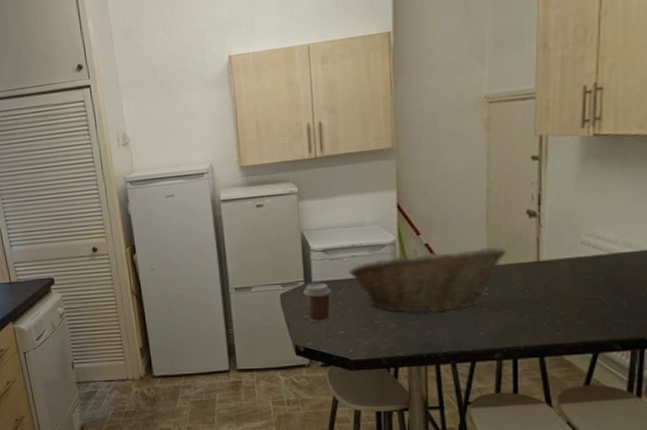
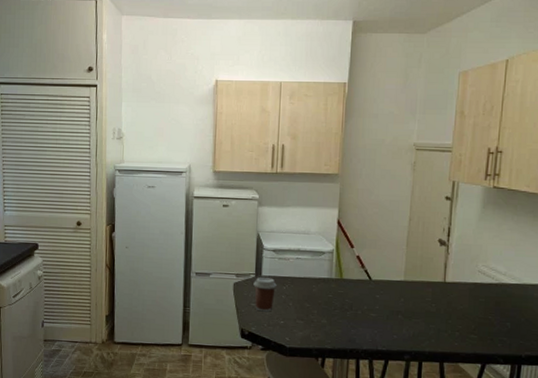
fruit basket: present [348,246,507,313] -> none [292,260,421,315]

